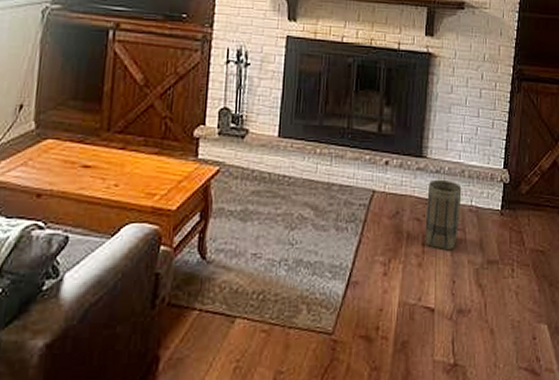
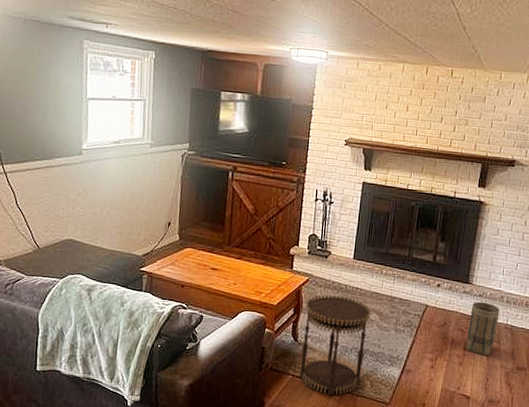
side table: none [210,188,304,334] -> present [300,294,372,396]

